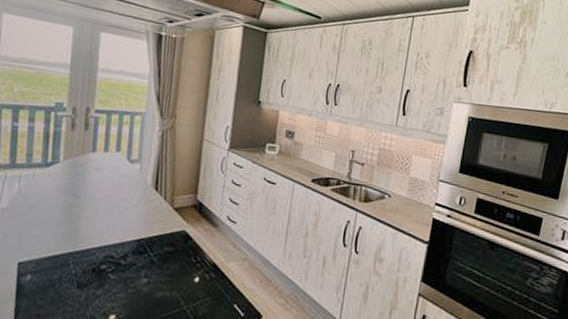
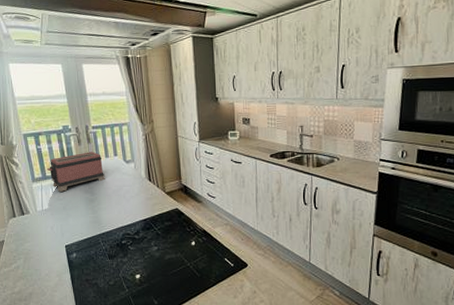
toaster: none [19,140,99,188] -> present [47,152,105,192]

